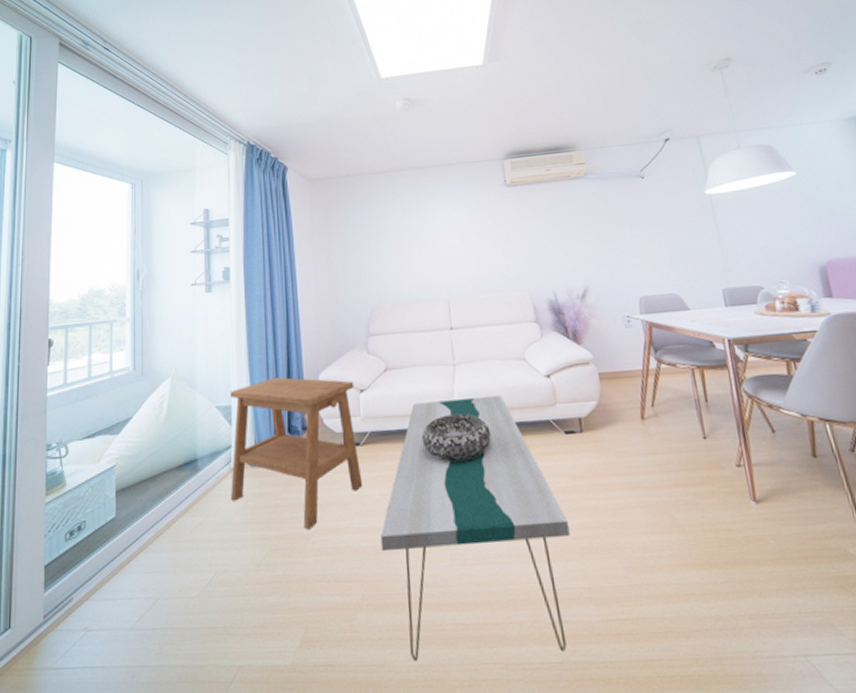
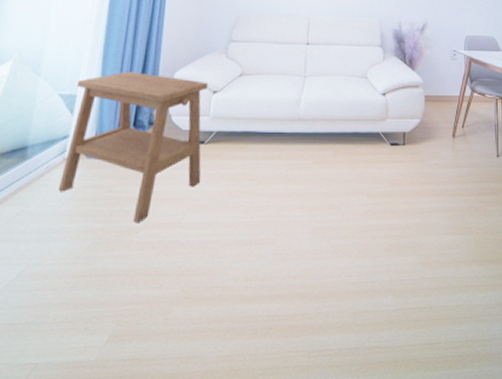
coffee table: present [380,395,570,661] -> none [209,107,382,351]
decorative bowl: present [421,413,491,462] -> none [264,121,328,164]

